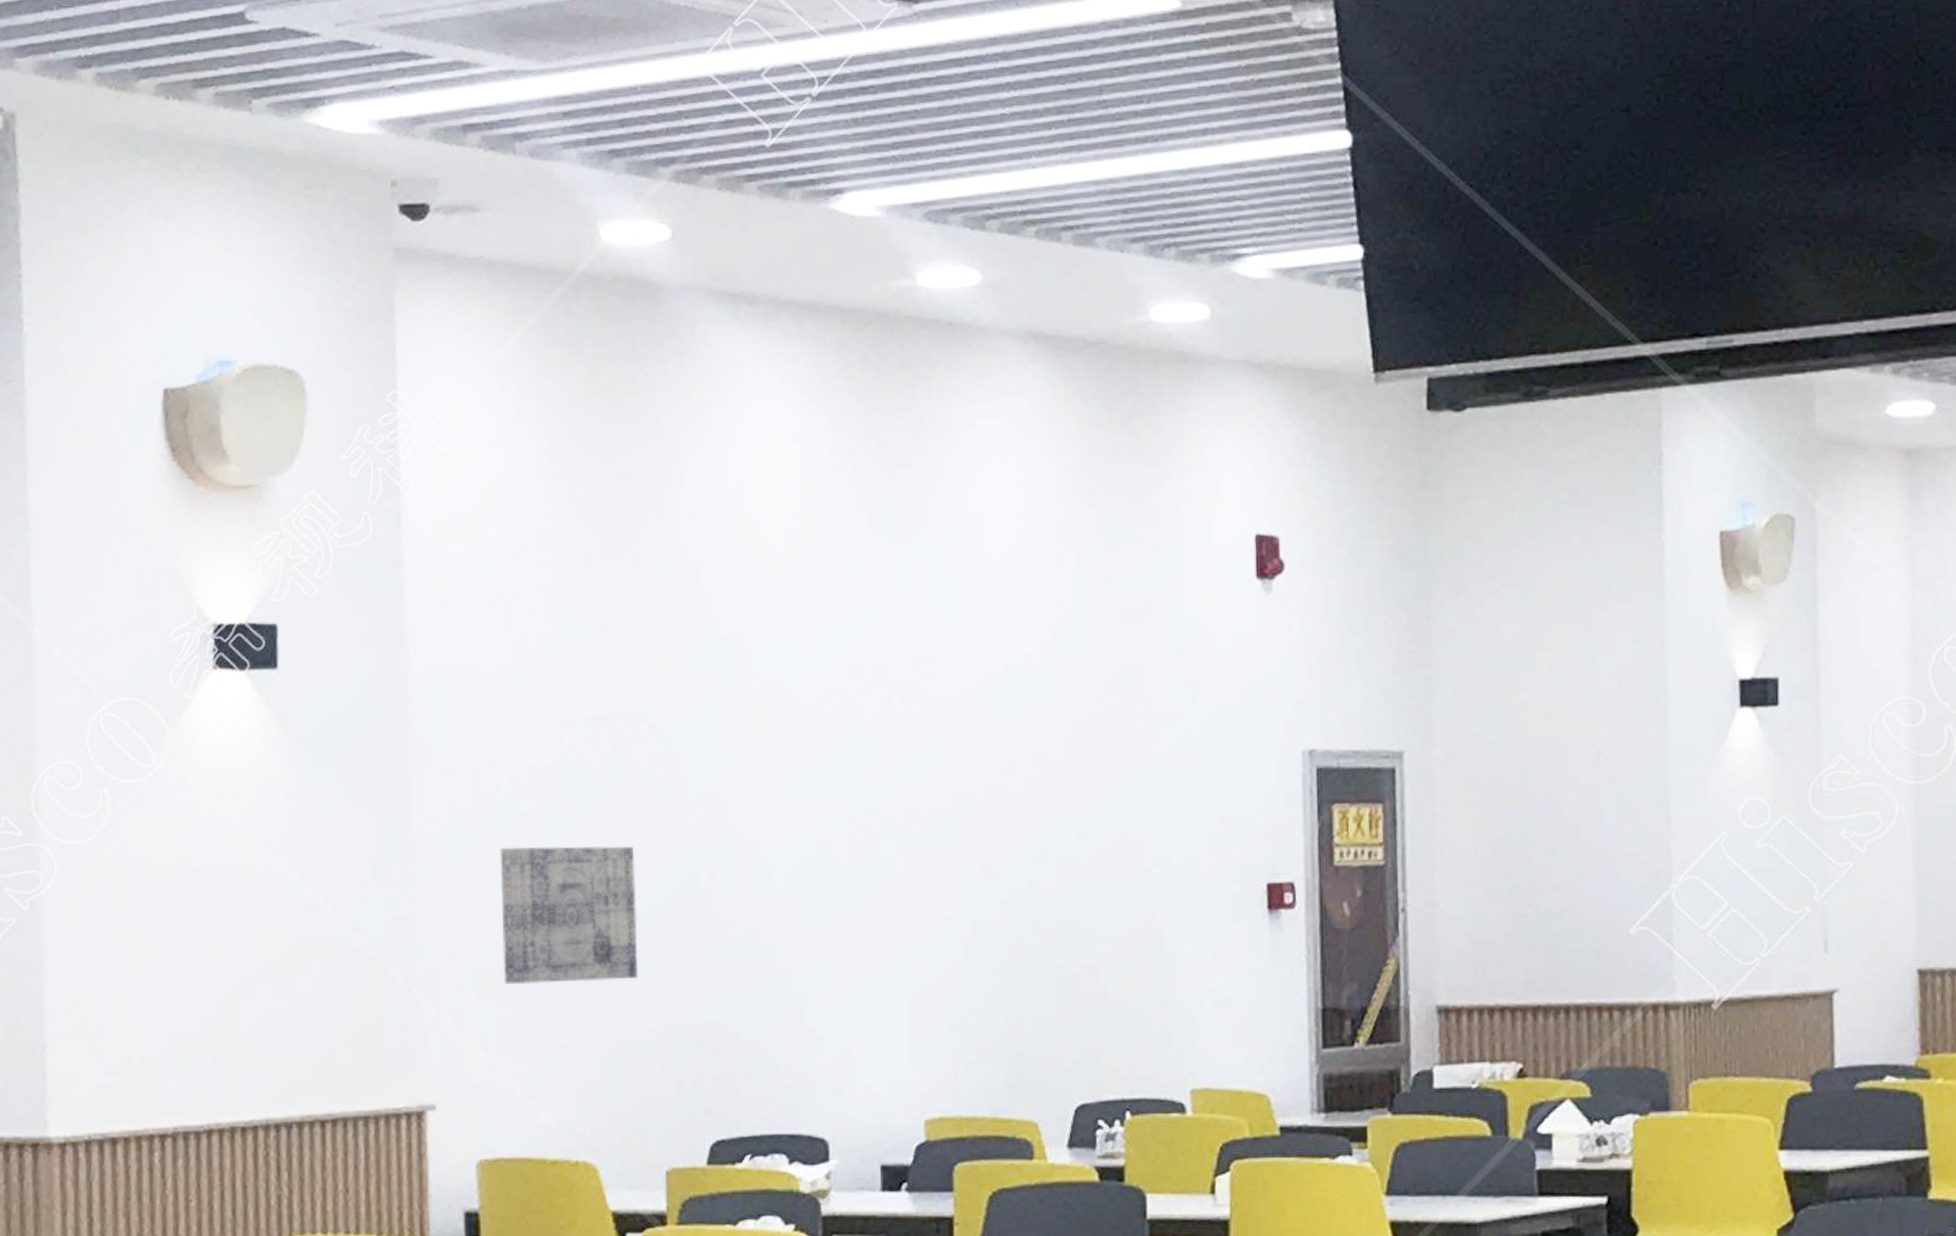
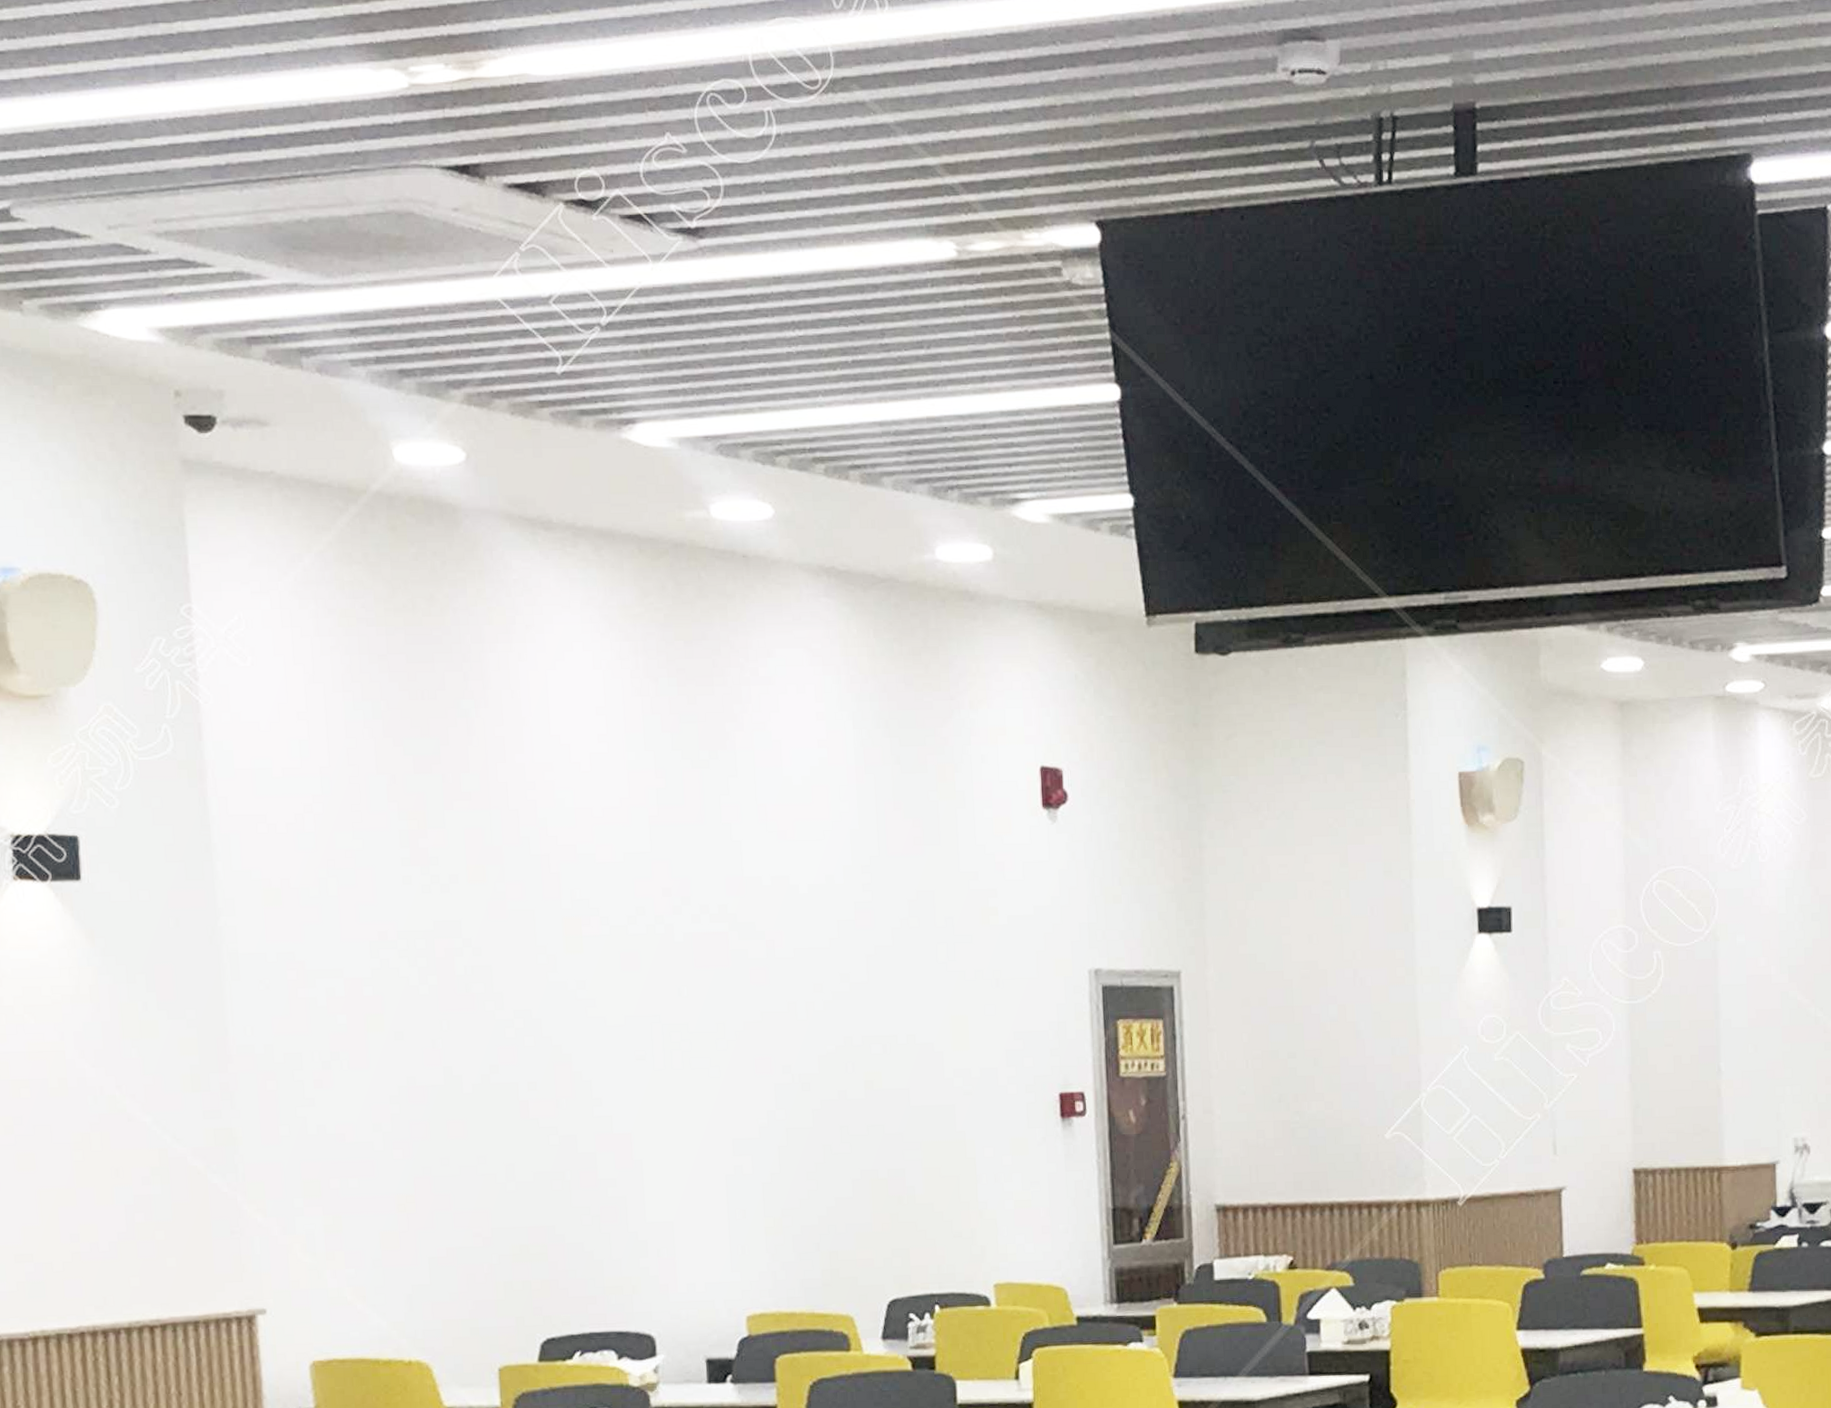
wall art: present [500,845,637,985] -> none [319,1057,462,1192]

